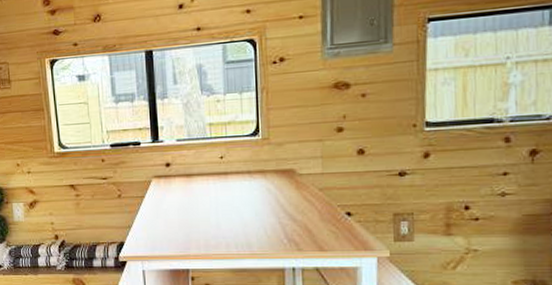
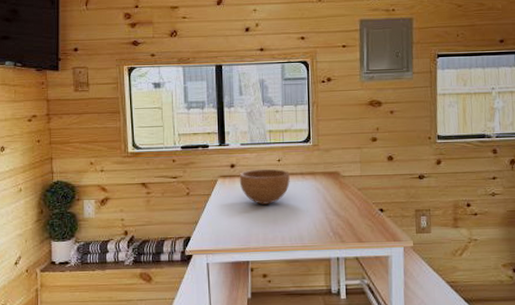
bowl: none [175,167,235,207] -> present [239,168,290,204]

